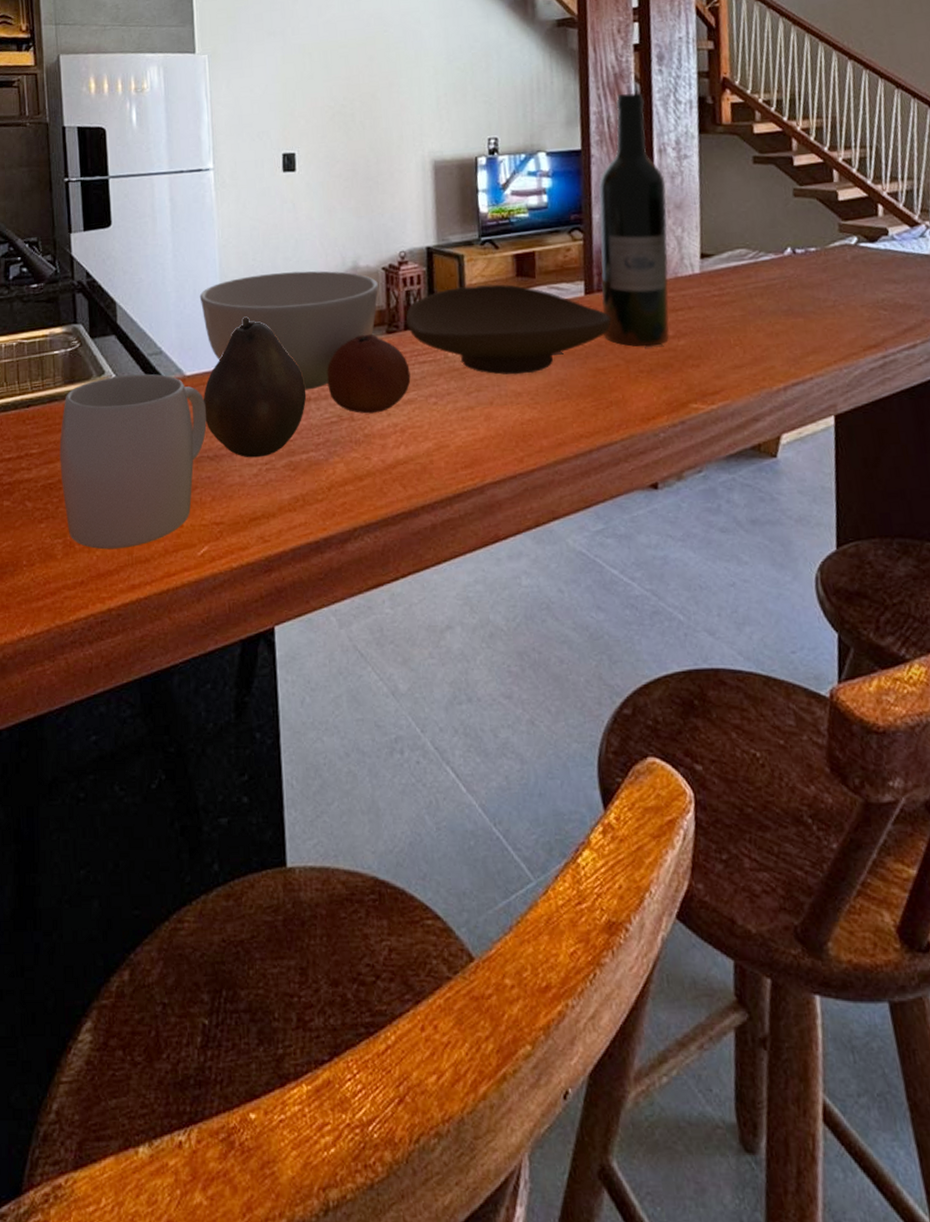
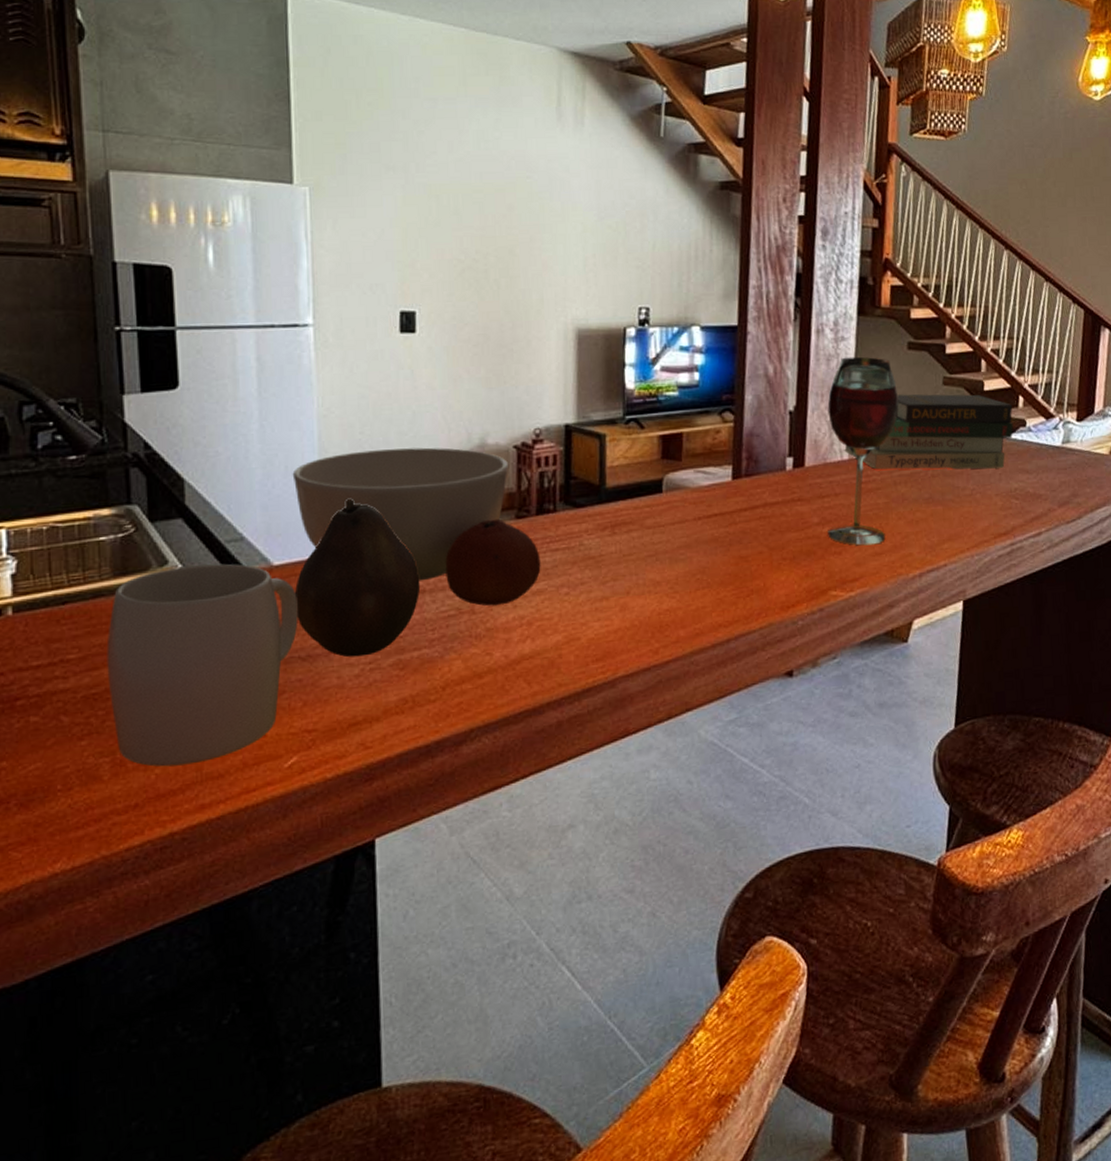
decorative bowl: present [405,284,611,375] -> none [538,466,757,563]
wine bottle: present [599,92,670,347] -> none [749,267,821,534]
wineglass: none [675,173,749,359] -> present [827,356,899,546]
books: none [694,205,875,283] -> present [843,394,1013,471]

